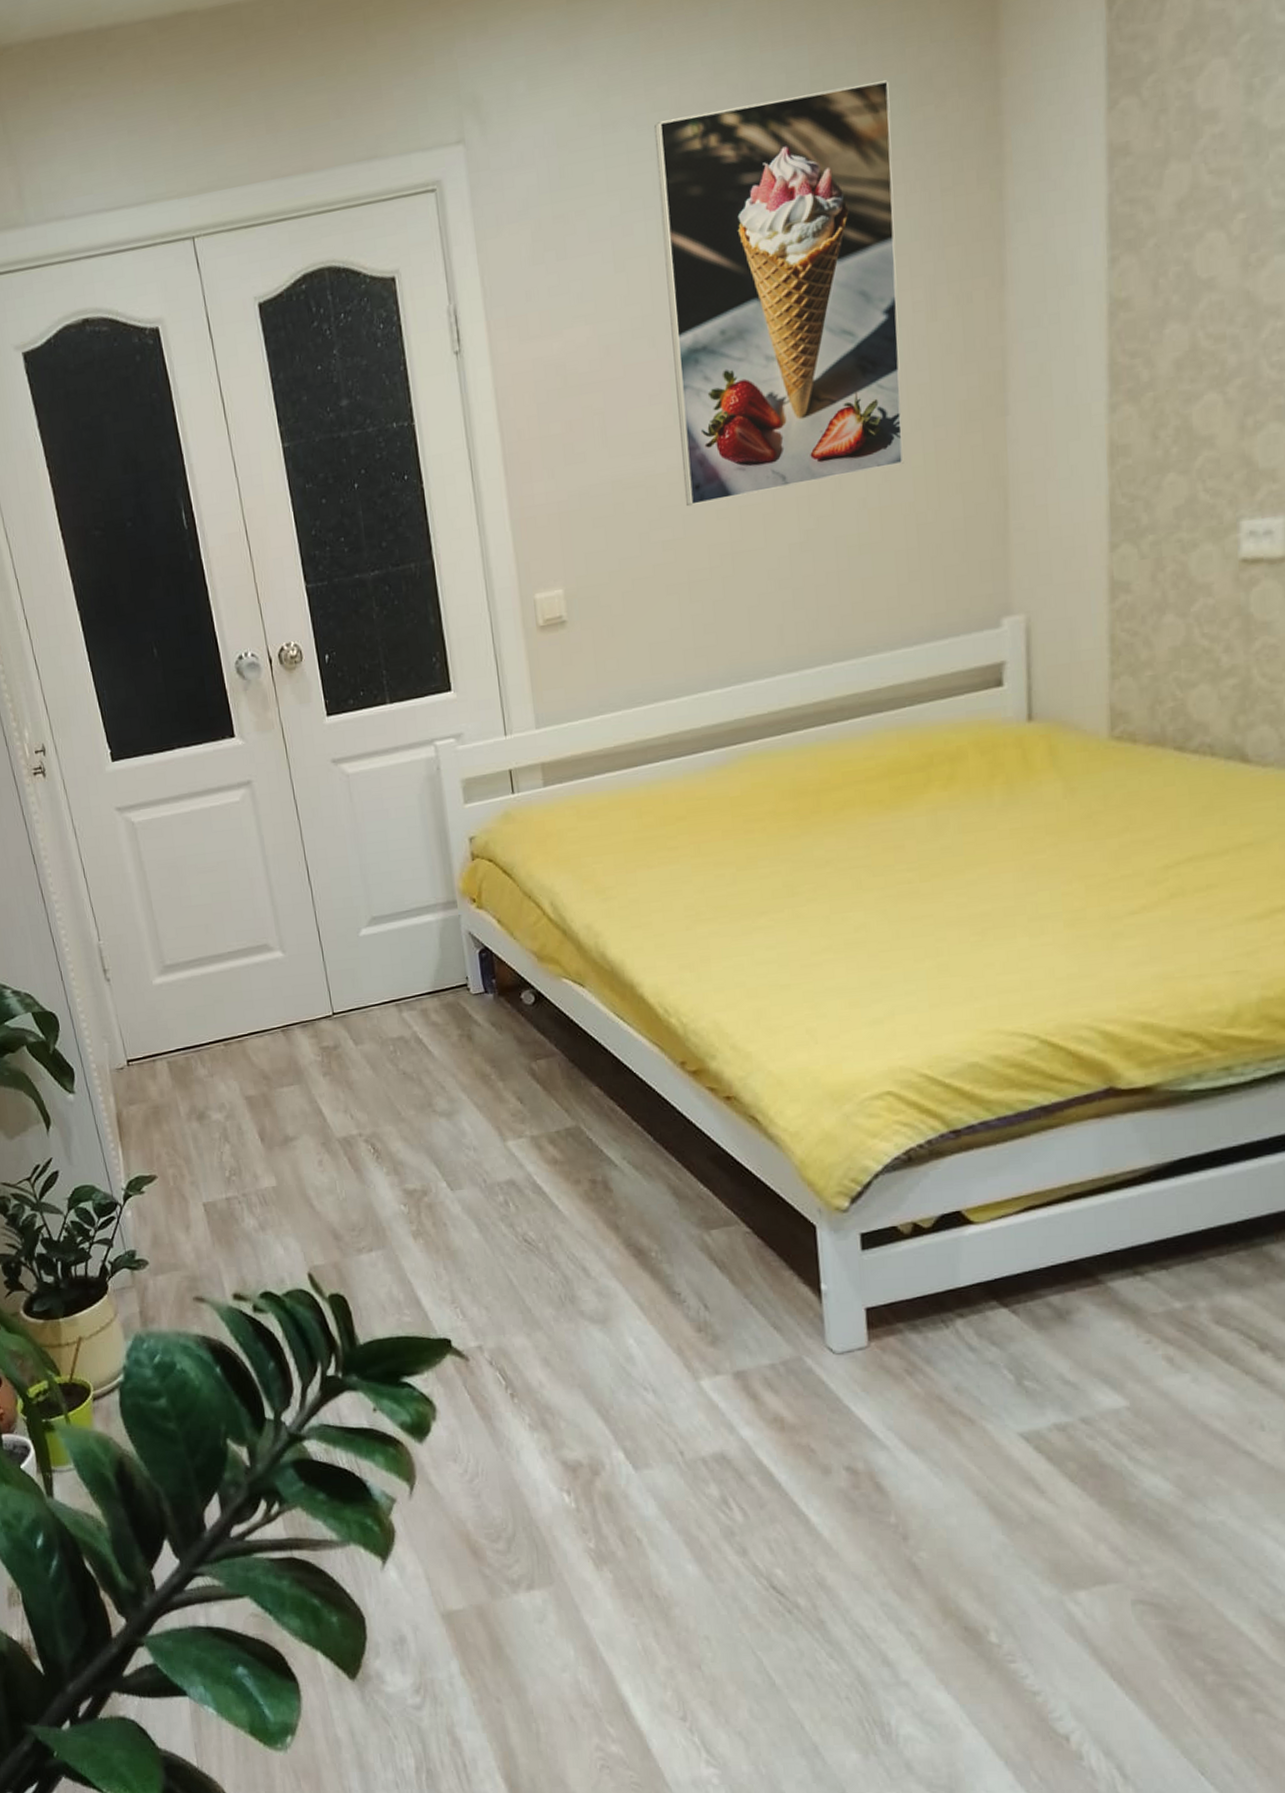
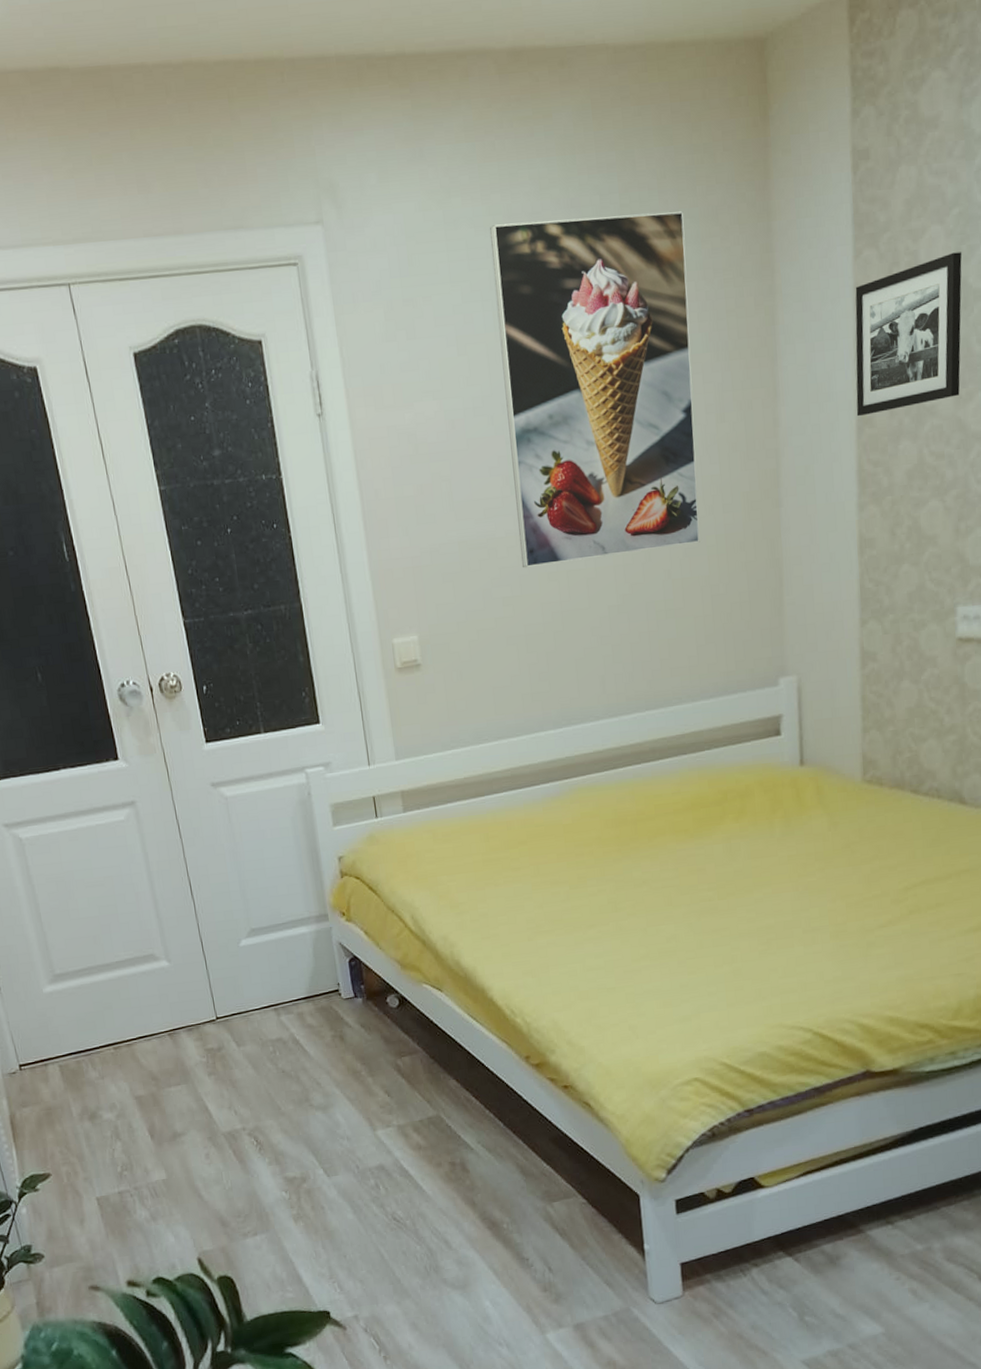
picture frame: none [1108,87,1254,300] -> present [855,252,962,417]

